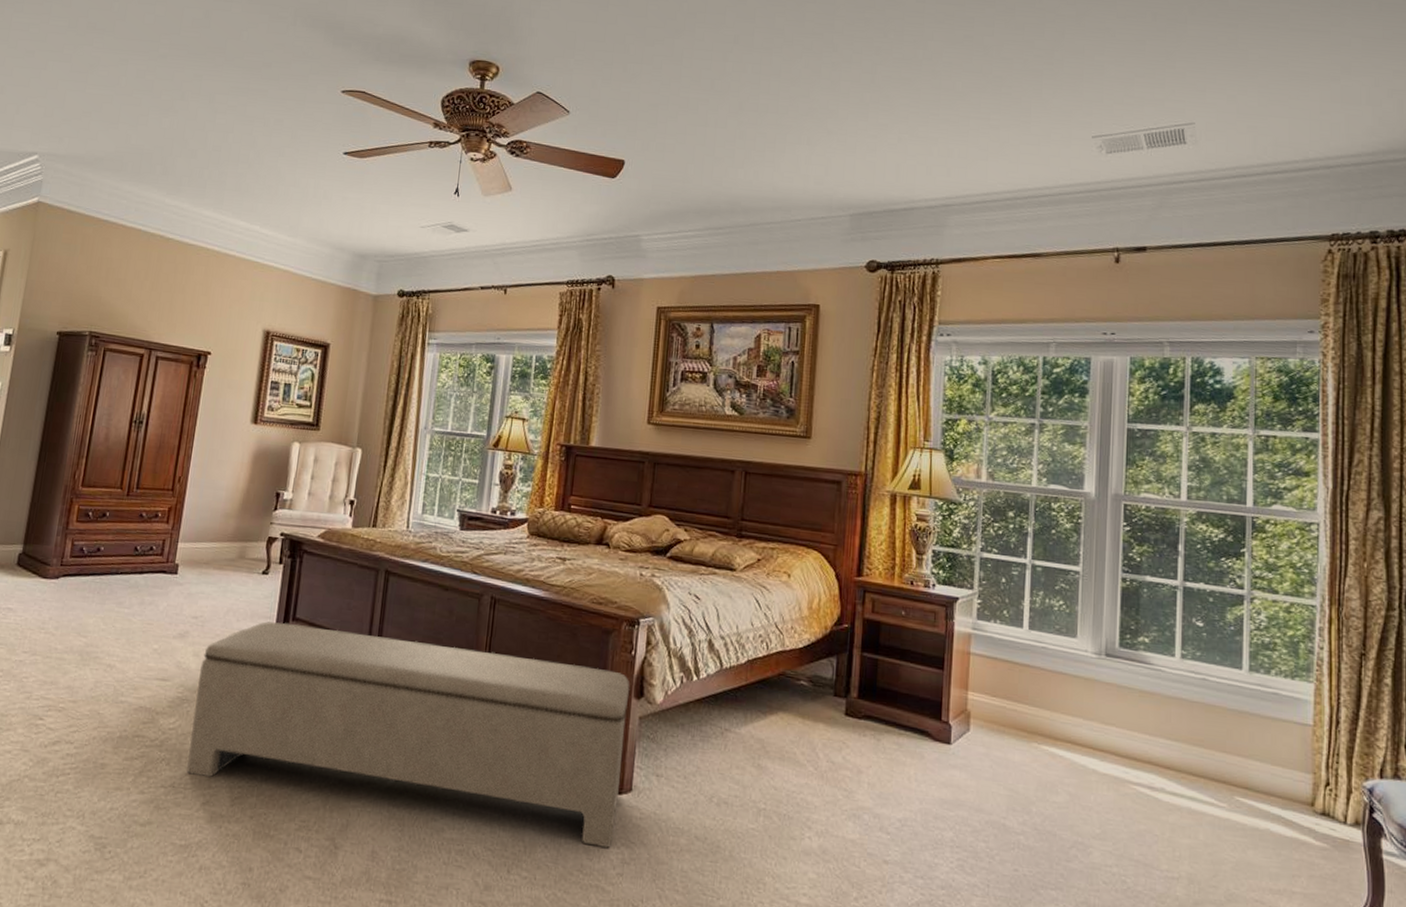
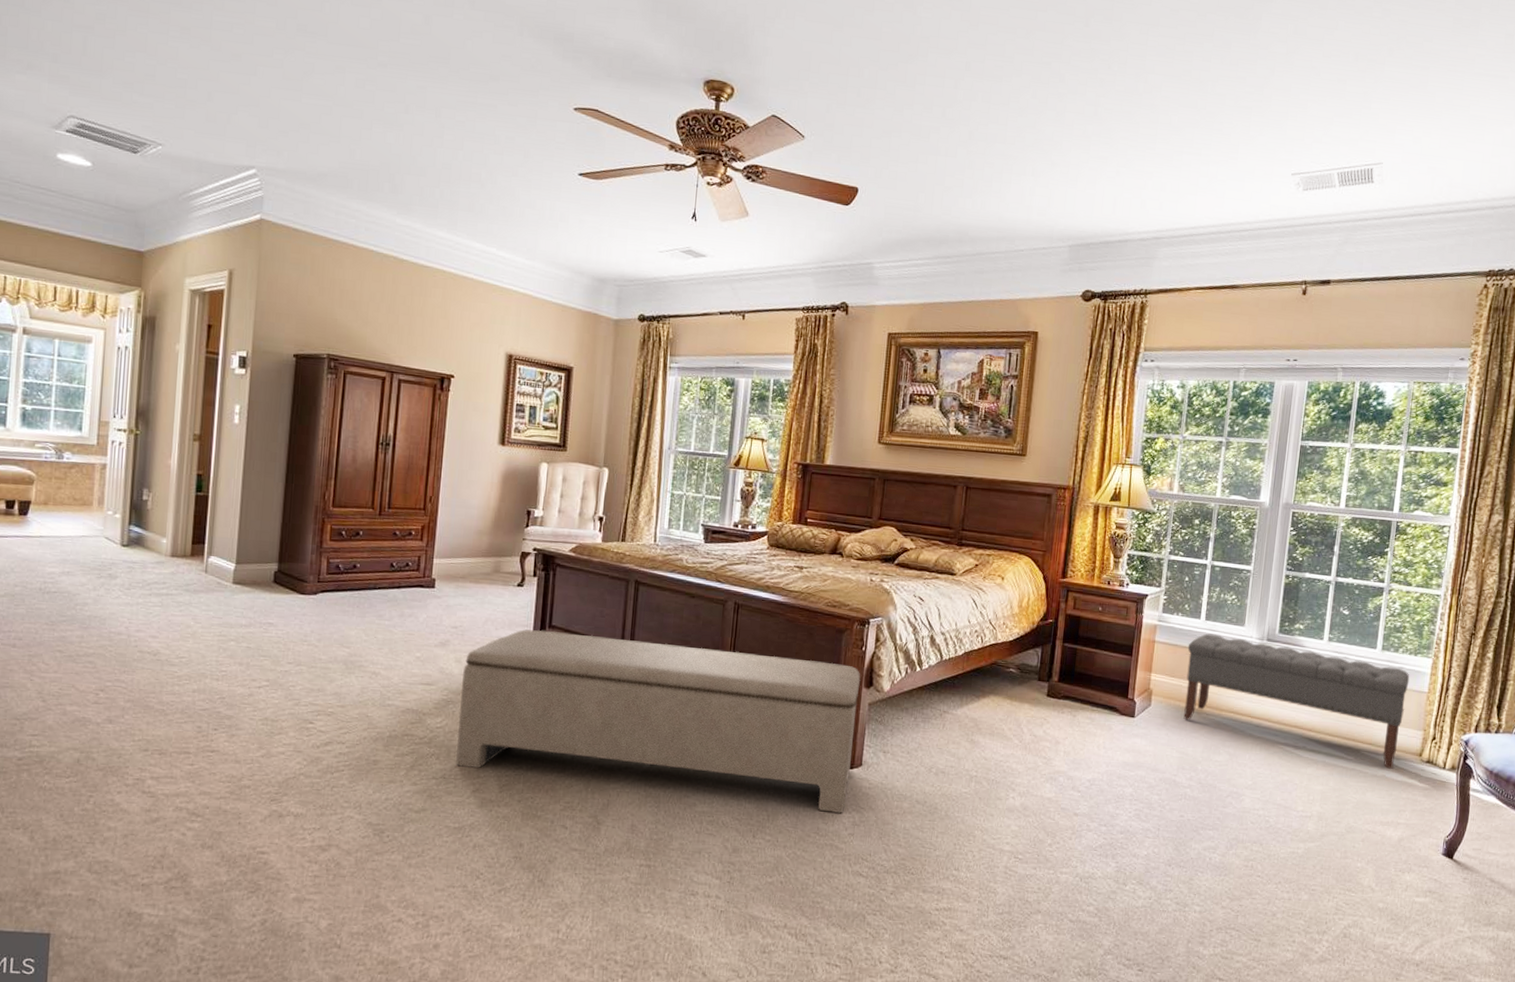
bench: none [1009,645,1288,821] -> present [1183,633,1410,769]

